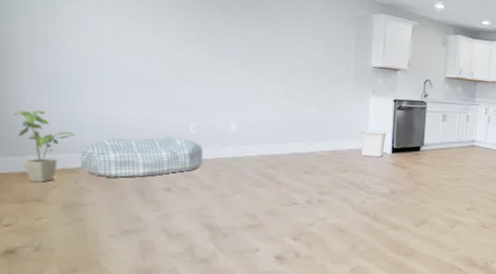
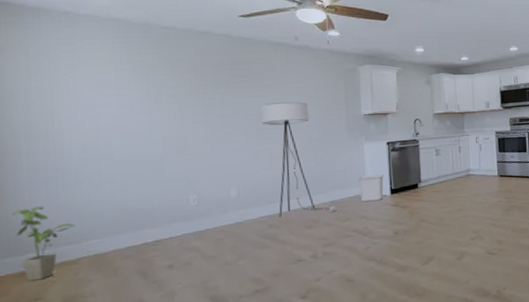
dog bed: present [80,137,204,178] -> none [79,211,205,264]
floor lamp: none [268,40,335,162] -> present [261,102,336,217]

